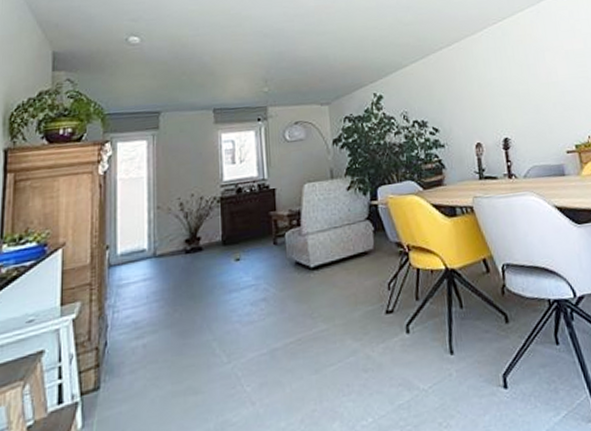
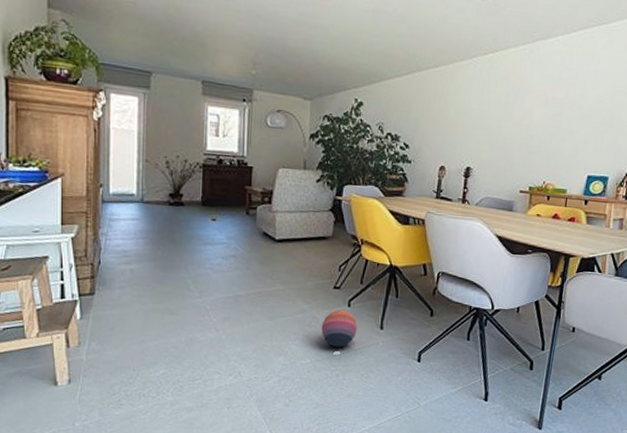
ball: none [379,339,423,392] -> present [321,310,357,347]

